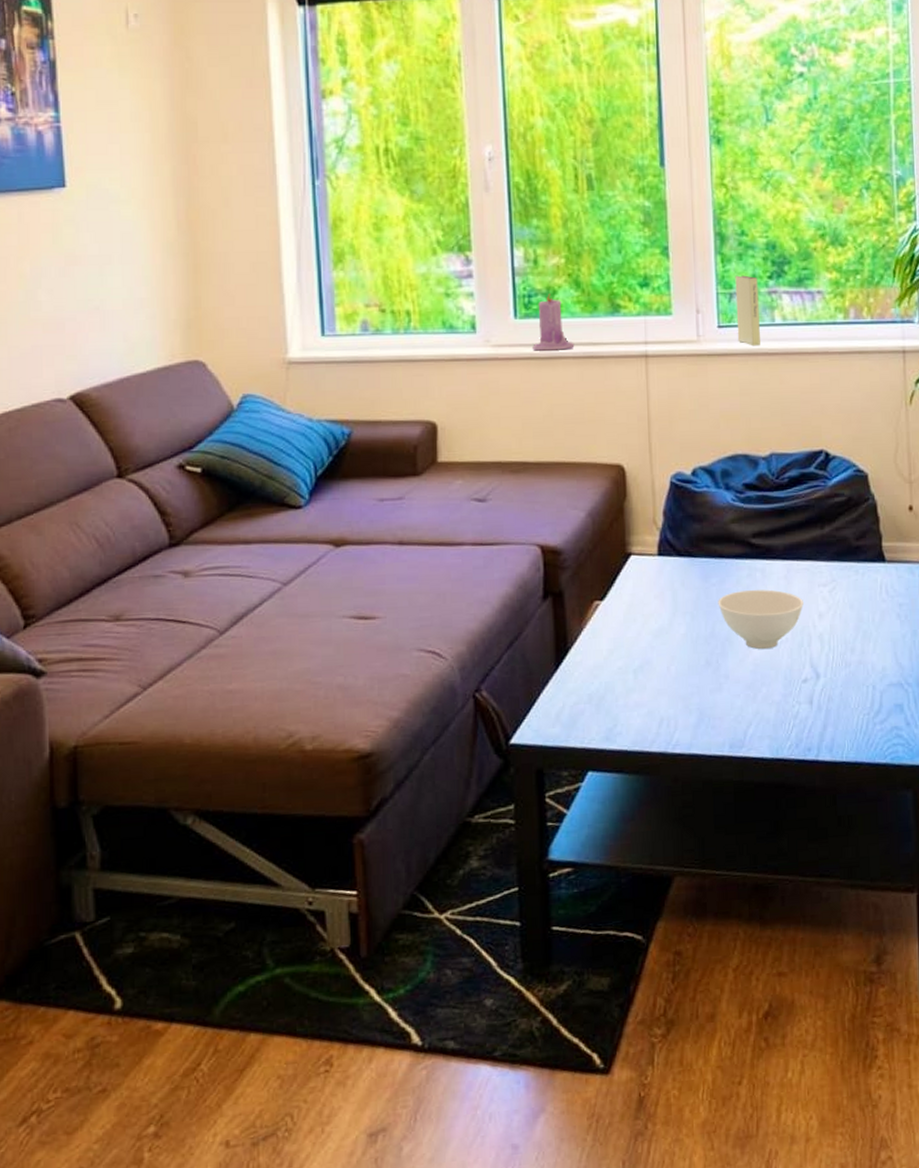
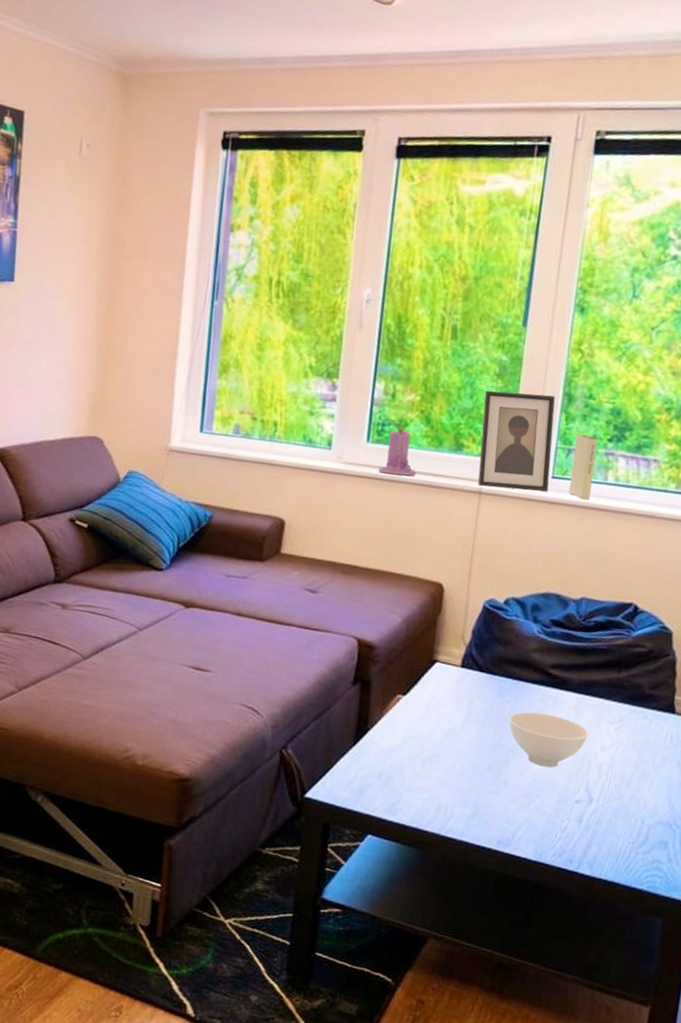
picture frame: none [632,237,717,349] -> present [478,390,555,492]

